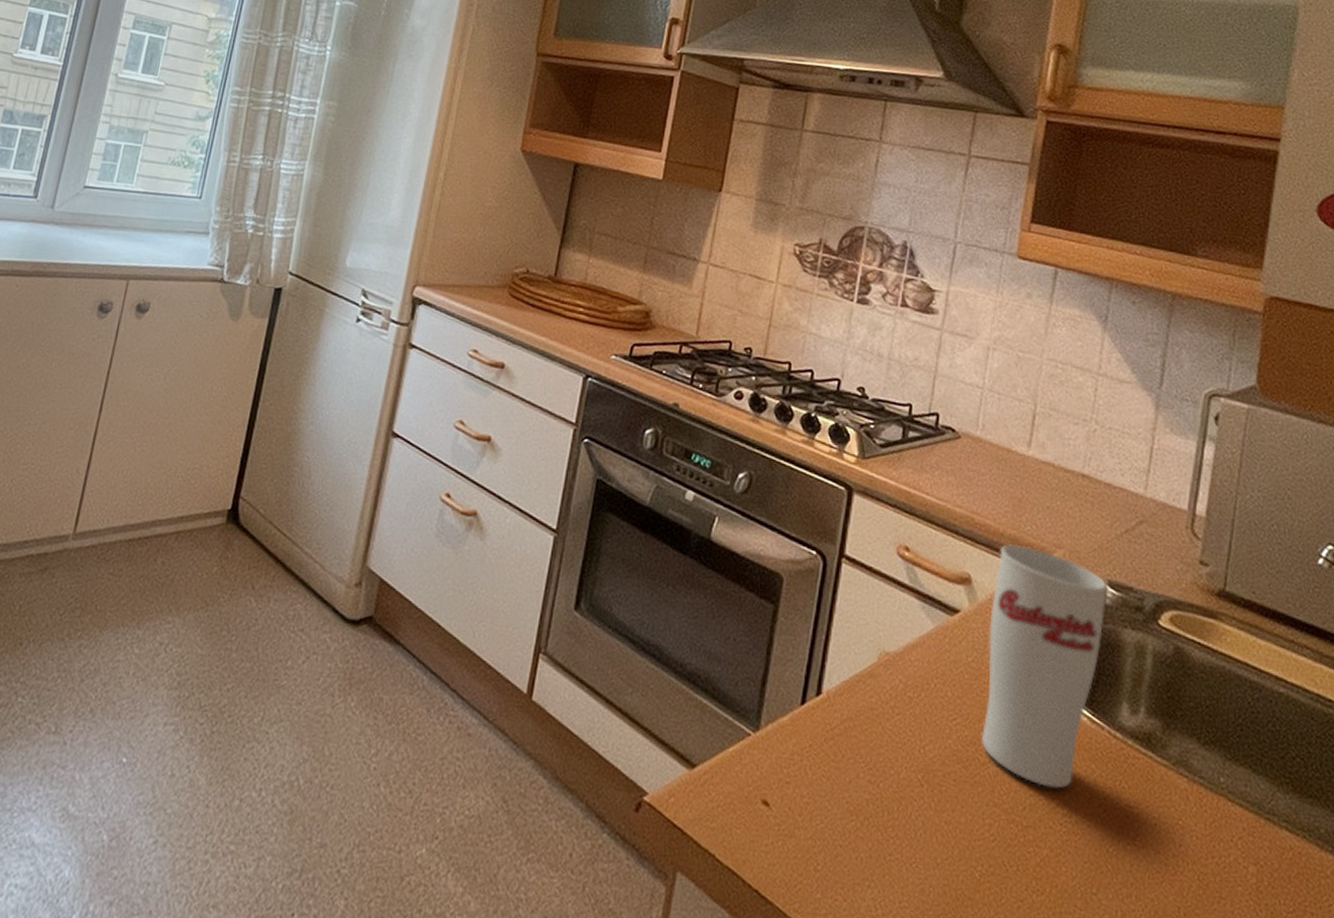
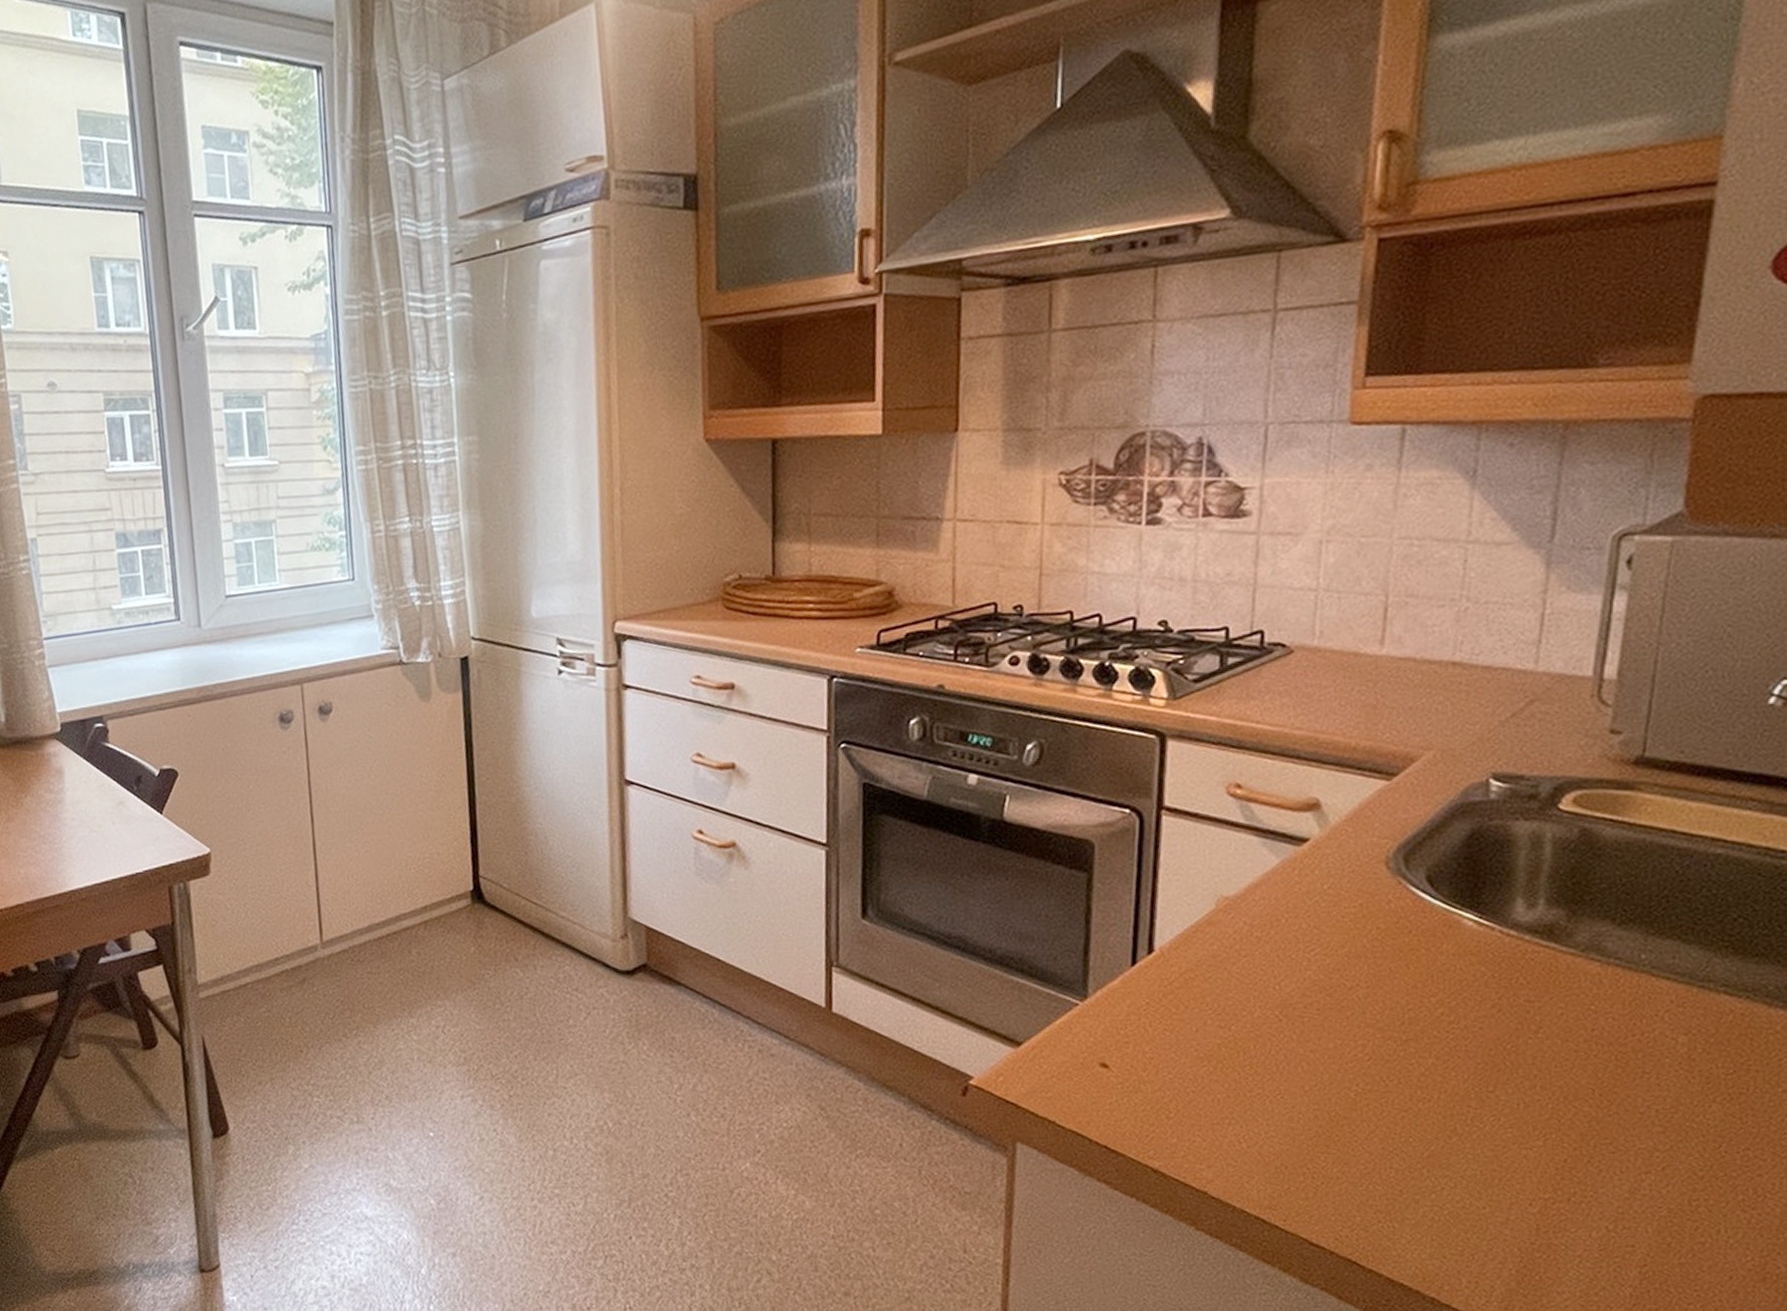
cup: present [981,544,1109,789] -> none [1345,755,1494,999]

